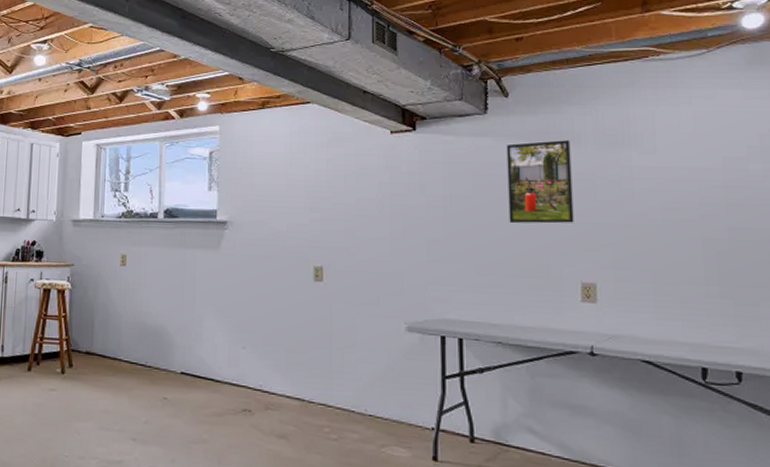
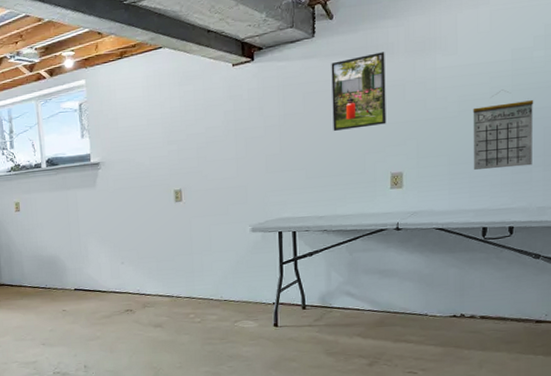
calendar: none [679,201,760,298] -> present [473,89,534,170]

